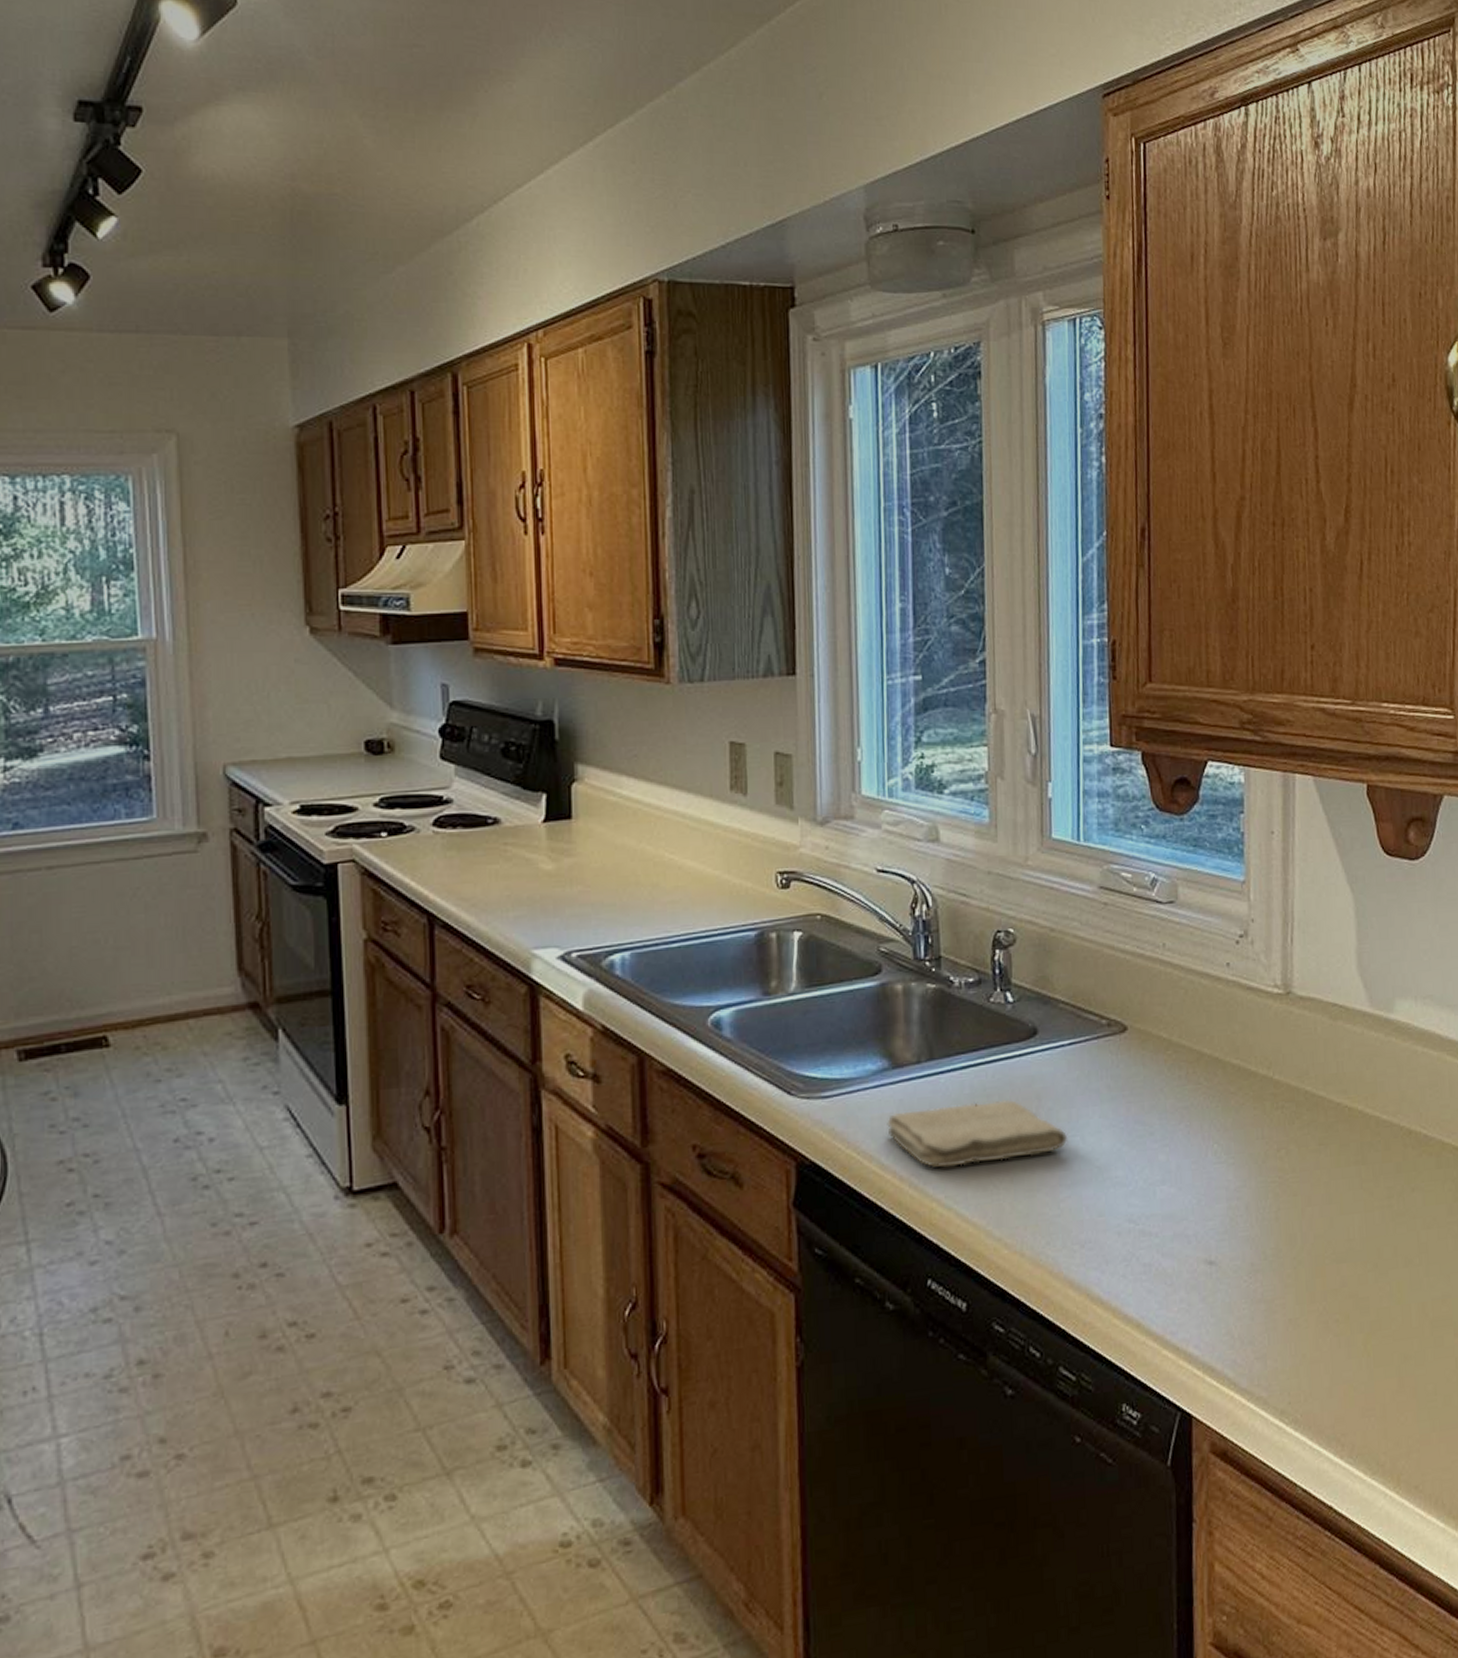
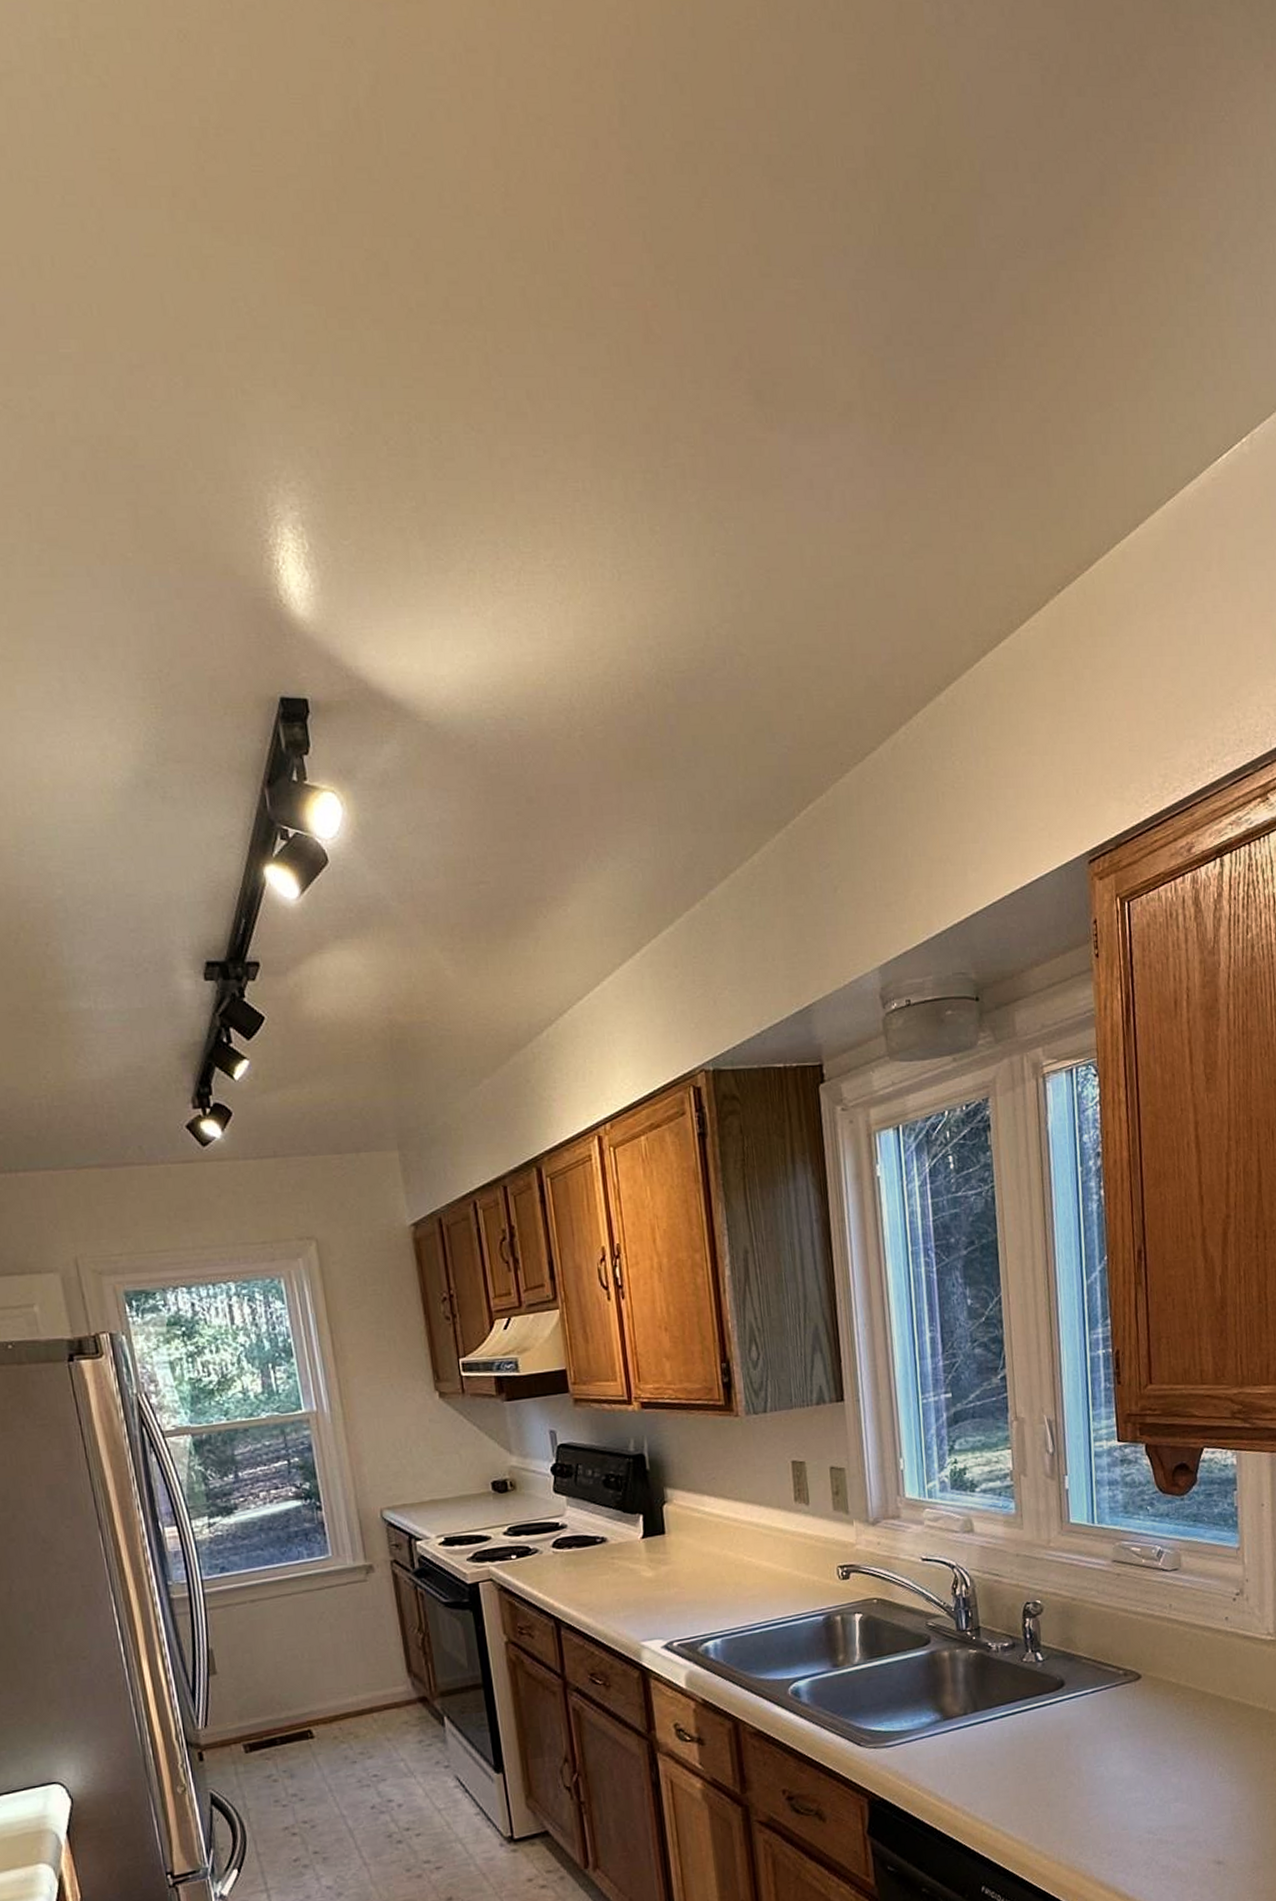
washcloth: present [887,1099,1068,1168] -> none [941,1740,1095,1798]

